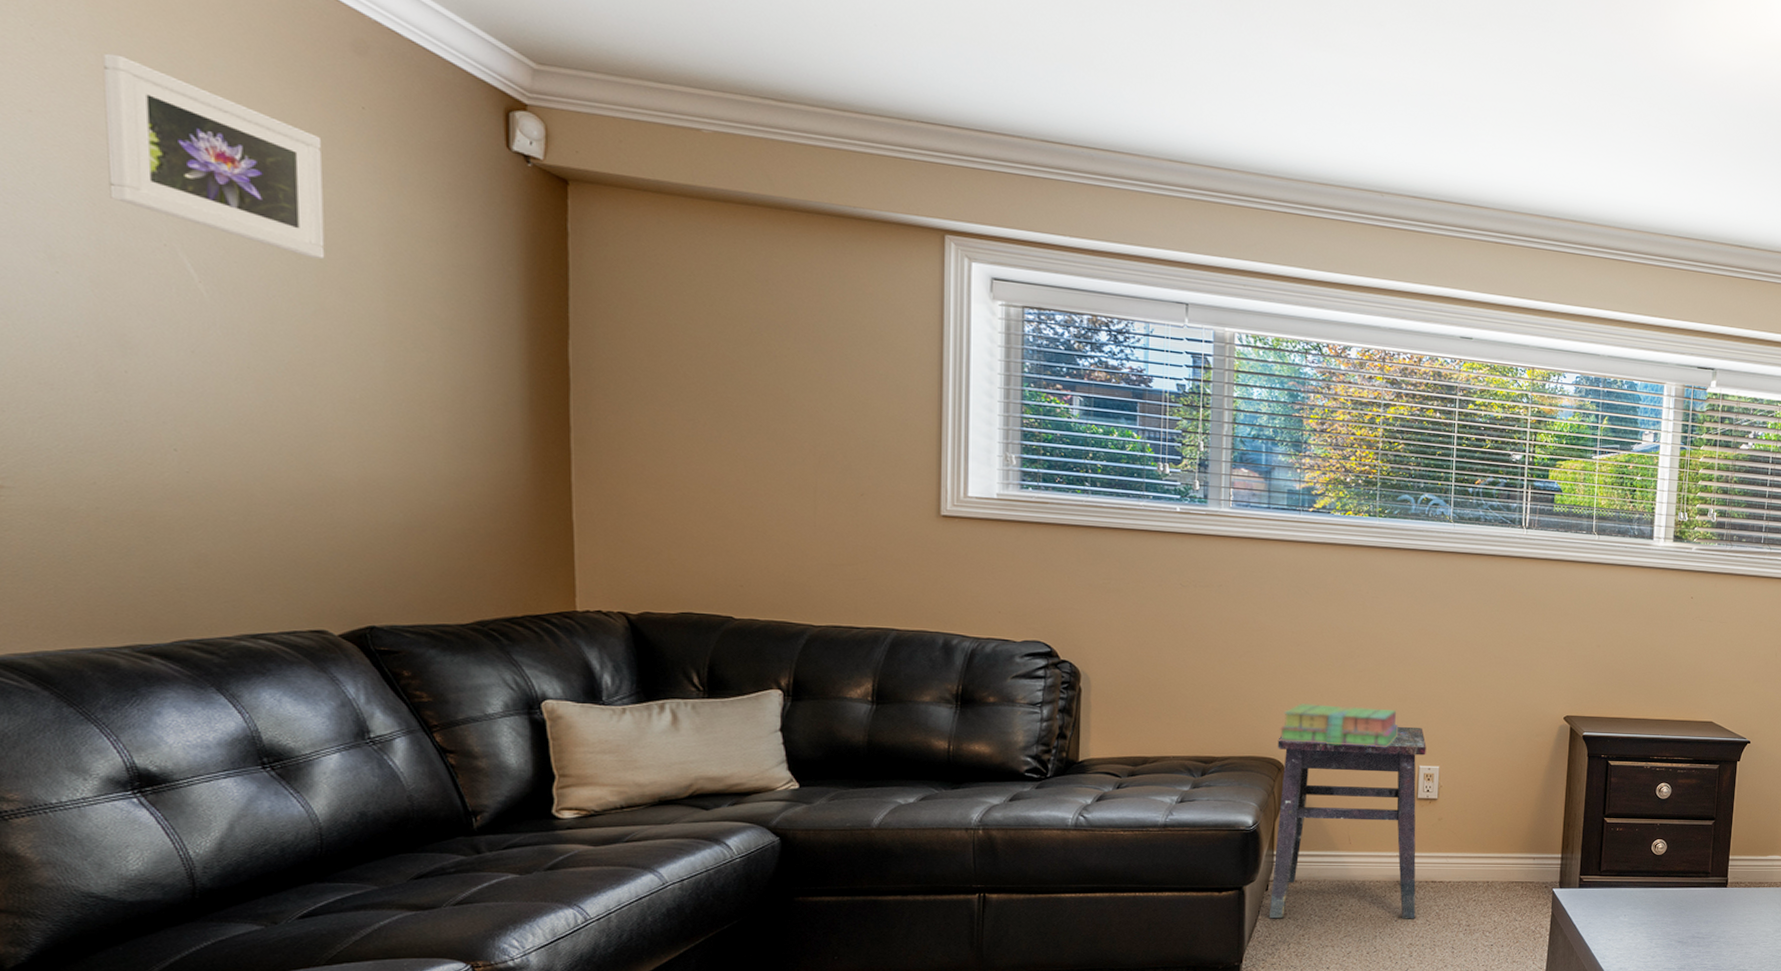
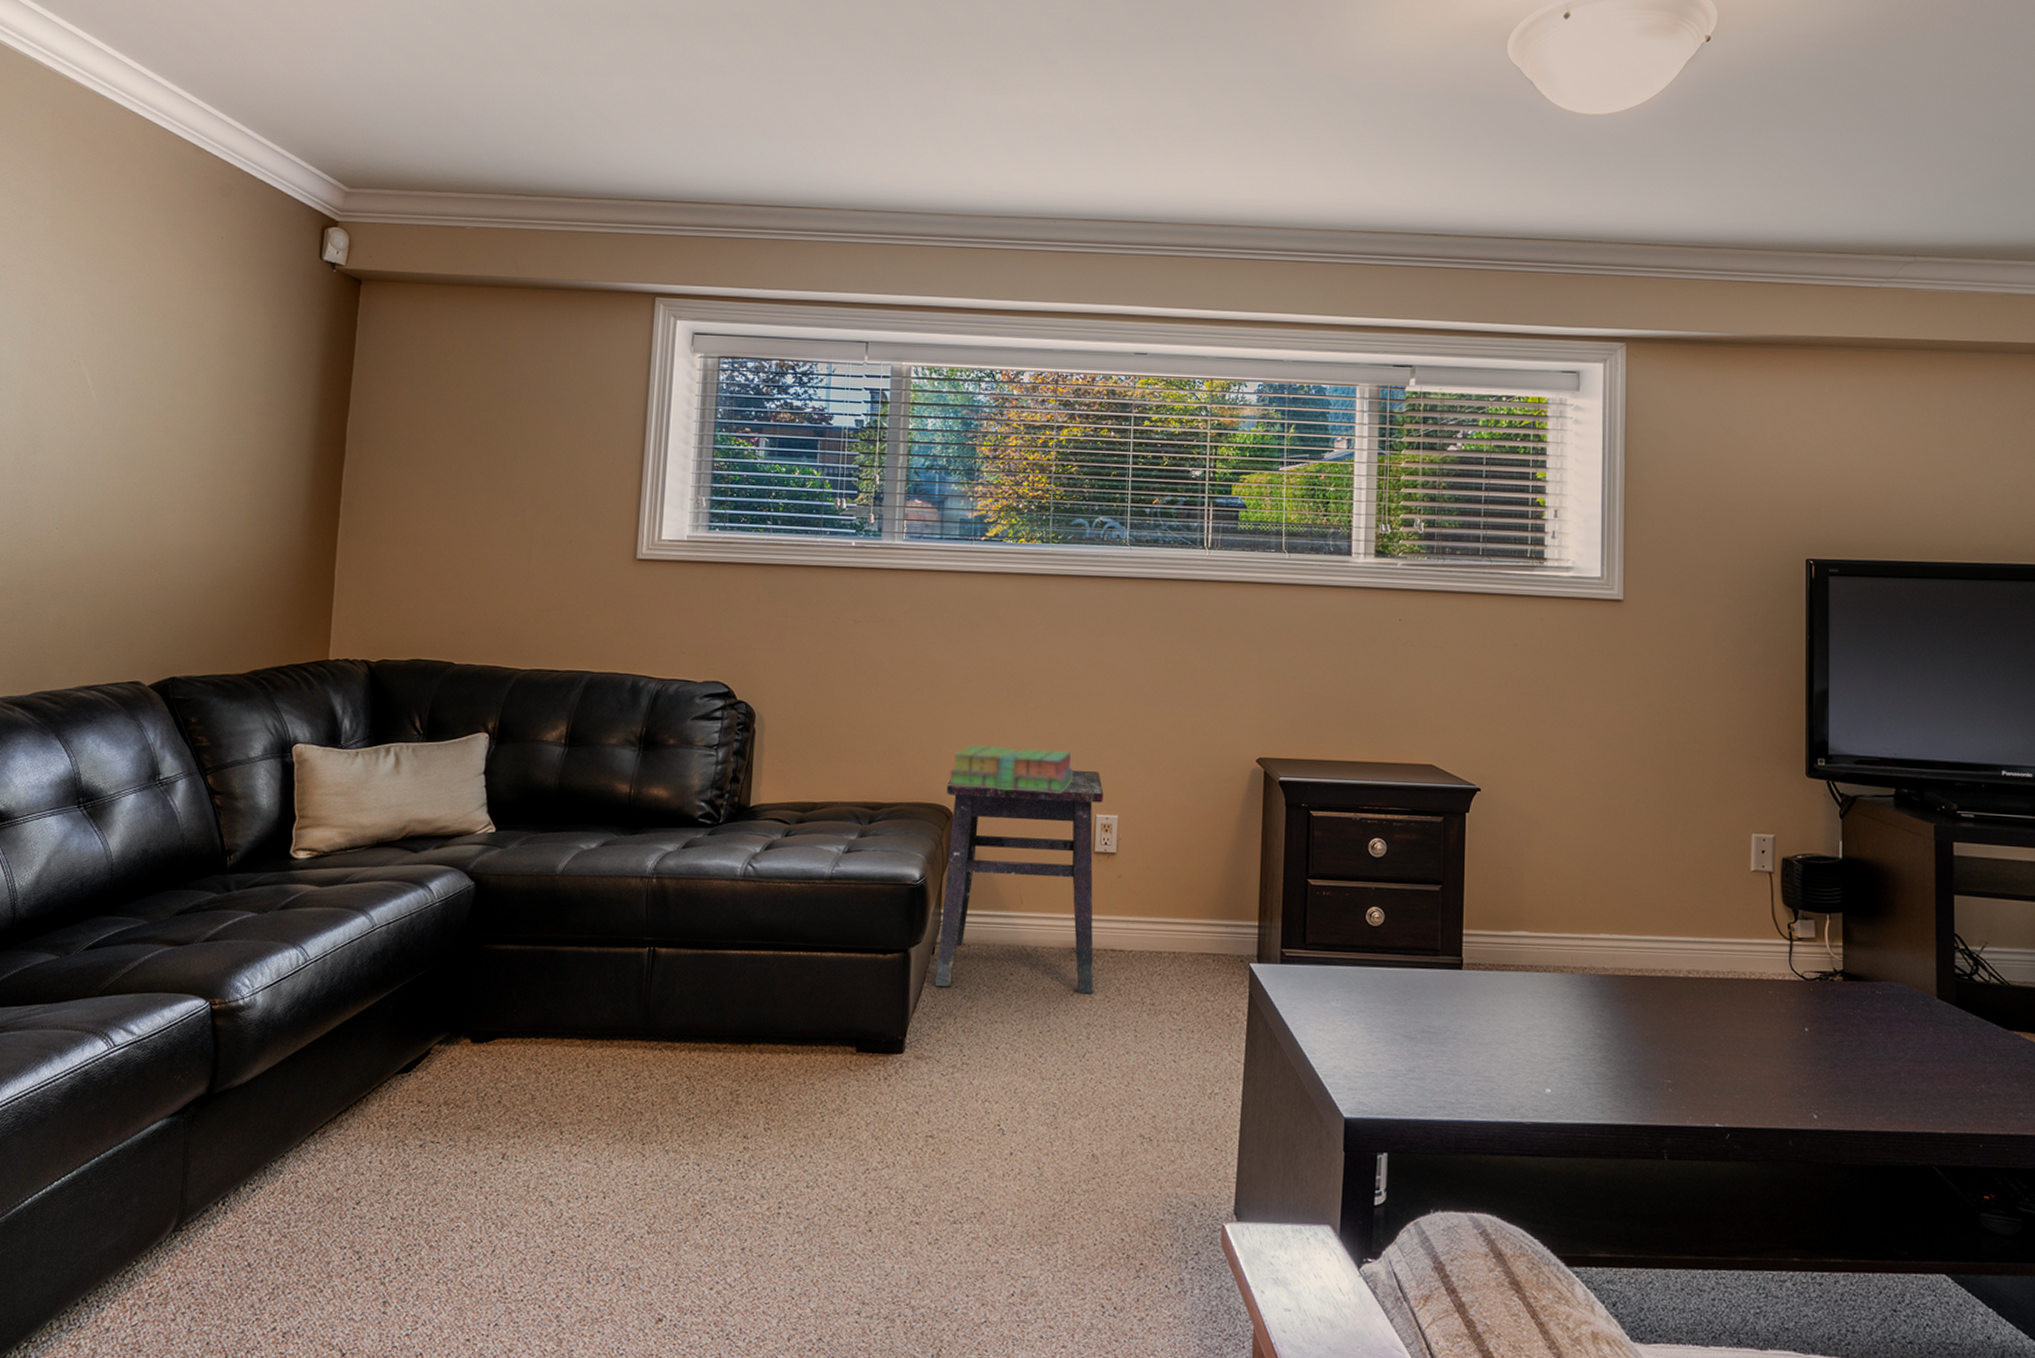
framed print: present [103,53,325,260] -> none [44,216,191,364]

